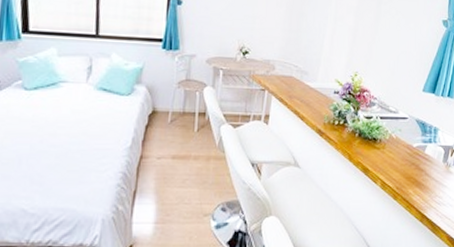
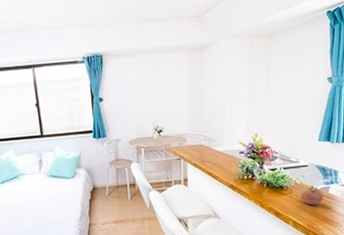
fruit: none [394,142,418,165] -> present [300,185,323,205]

